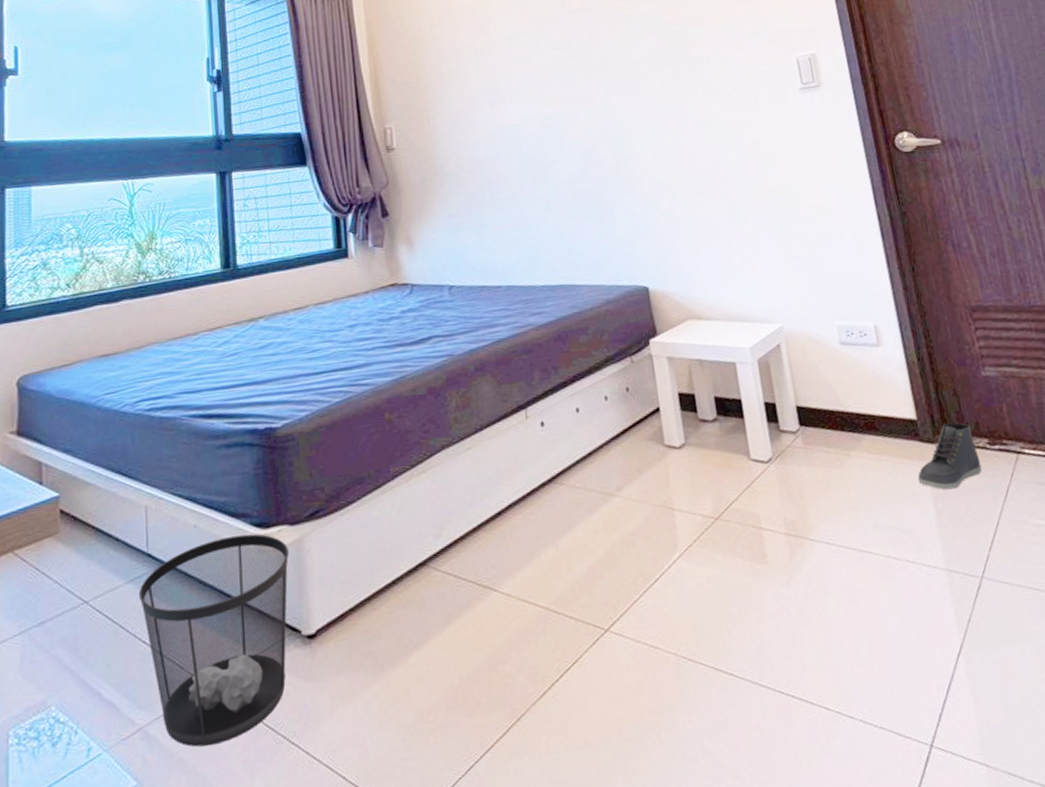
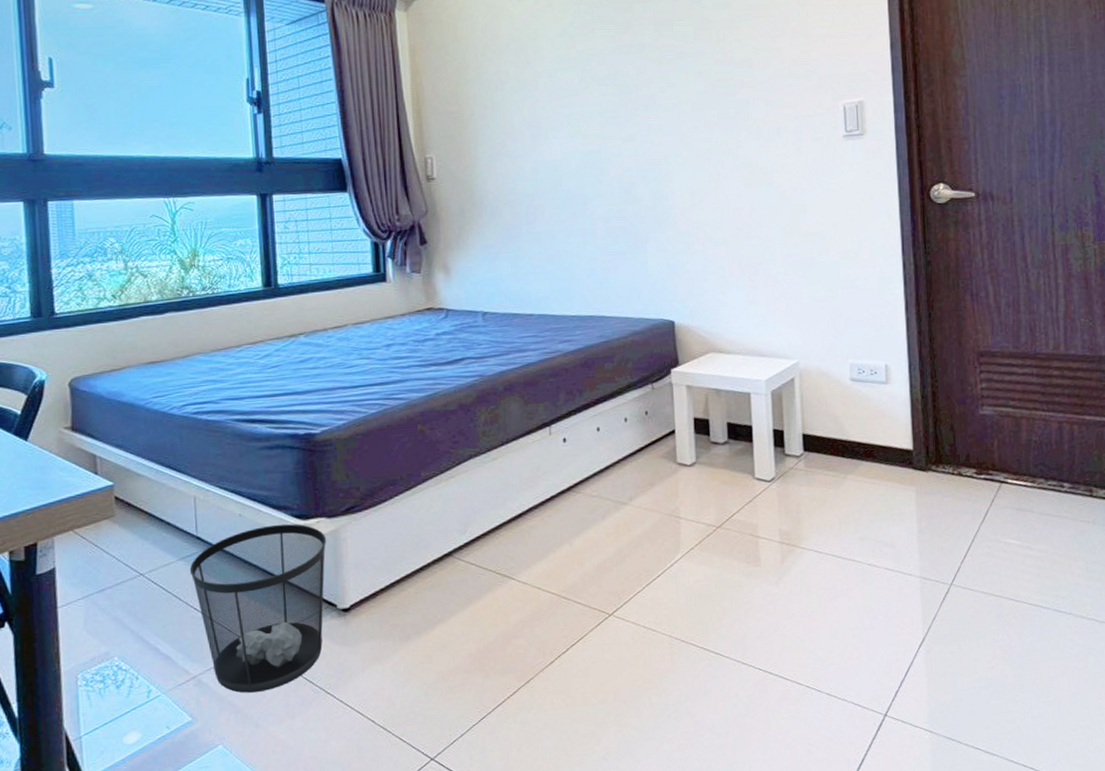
sneaker: present [917,423,982,490] -> none [906,454,966,511]

